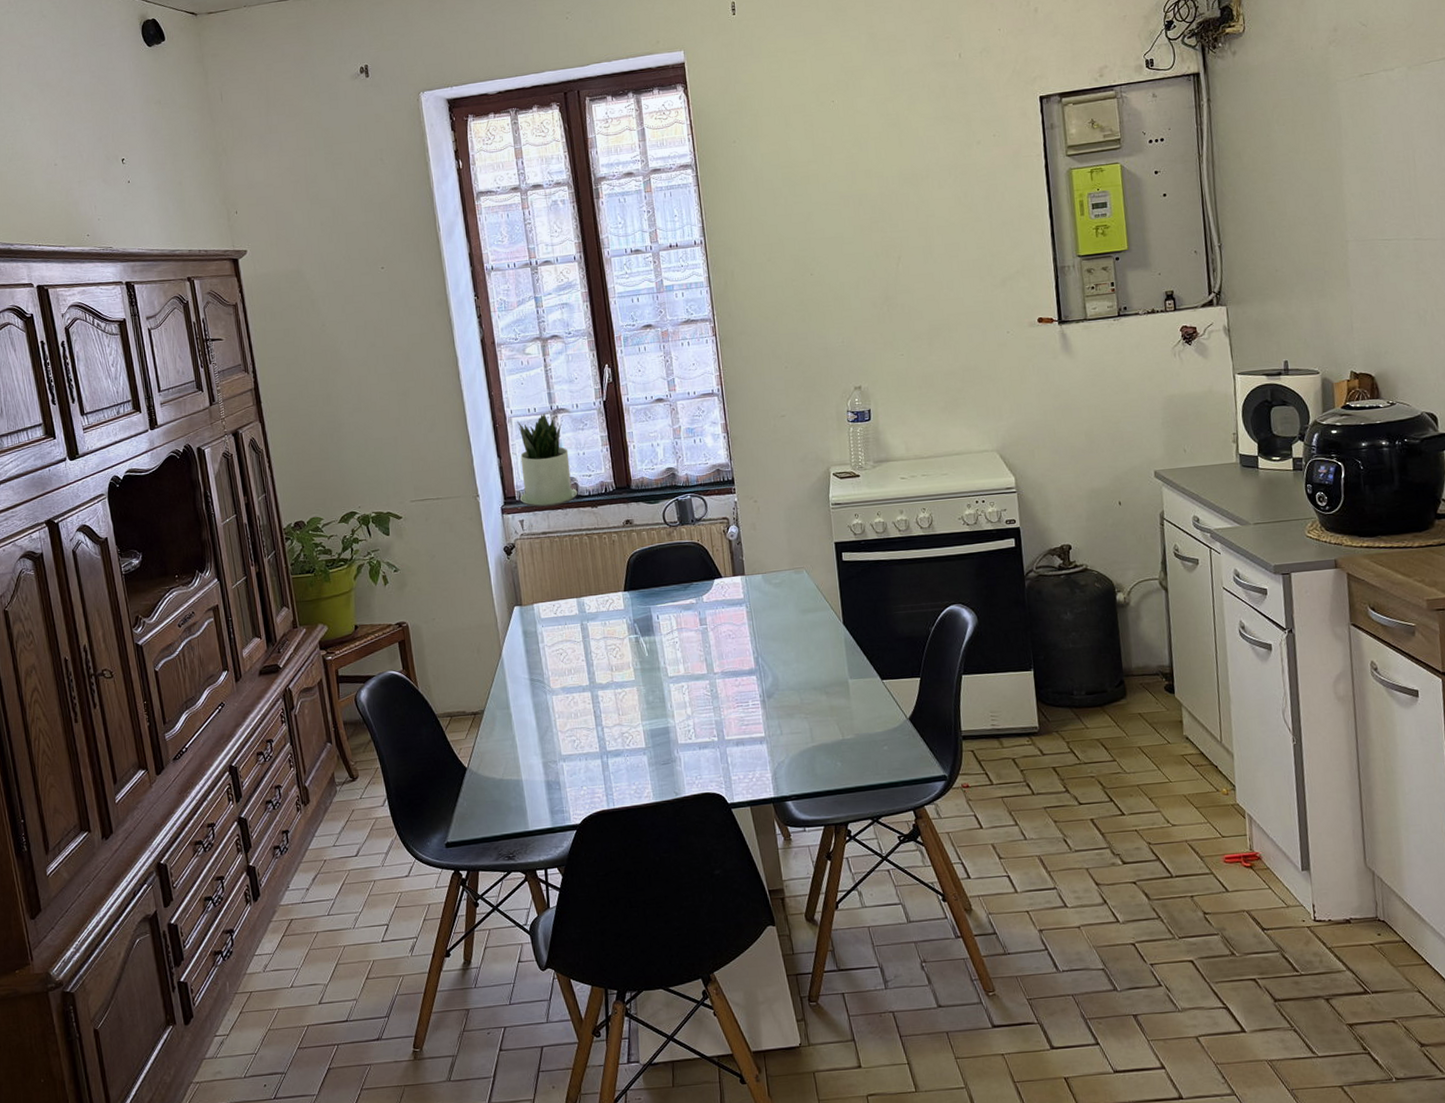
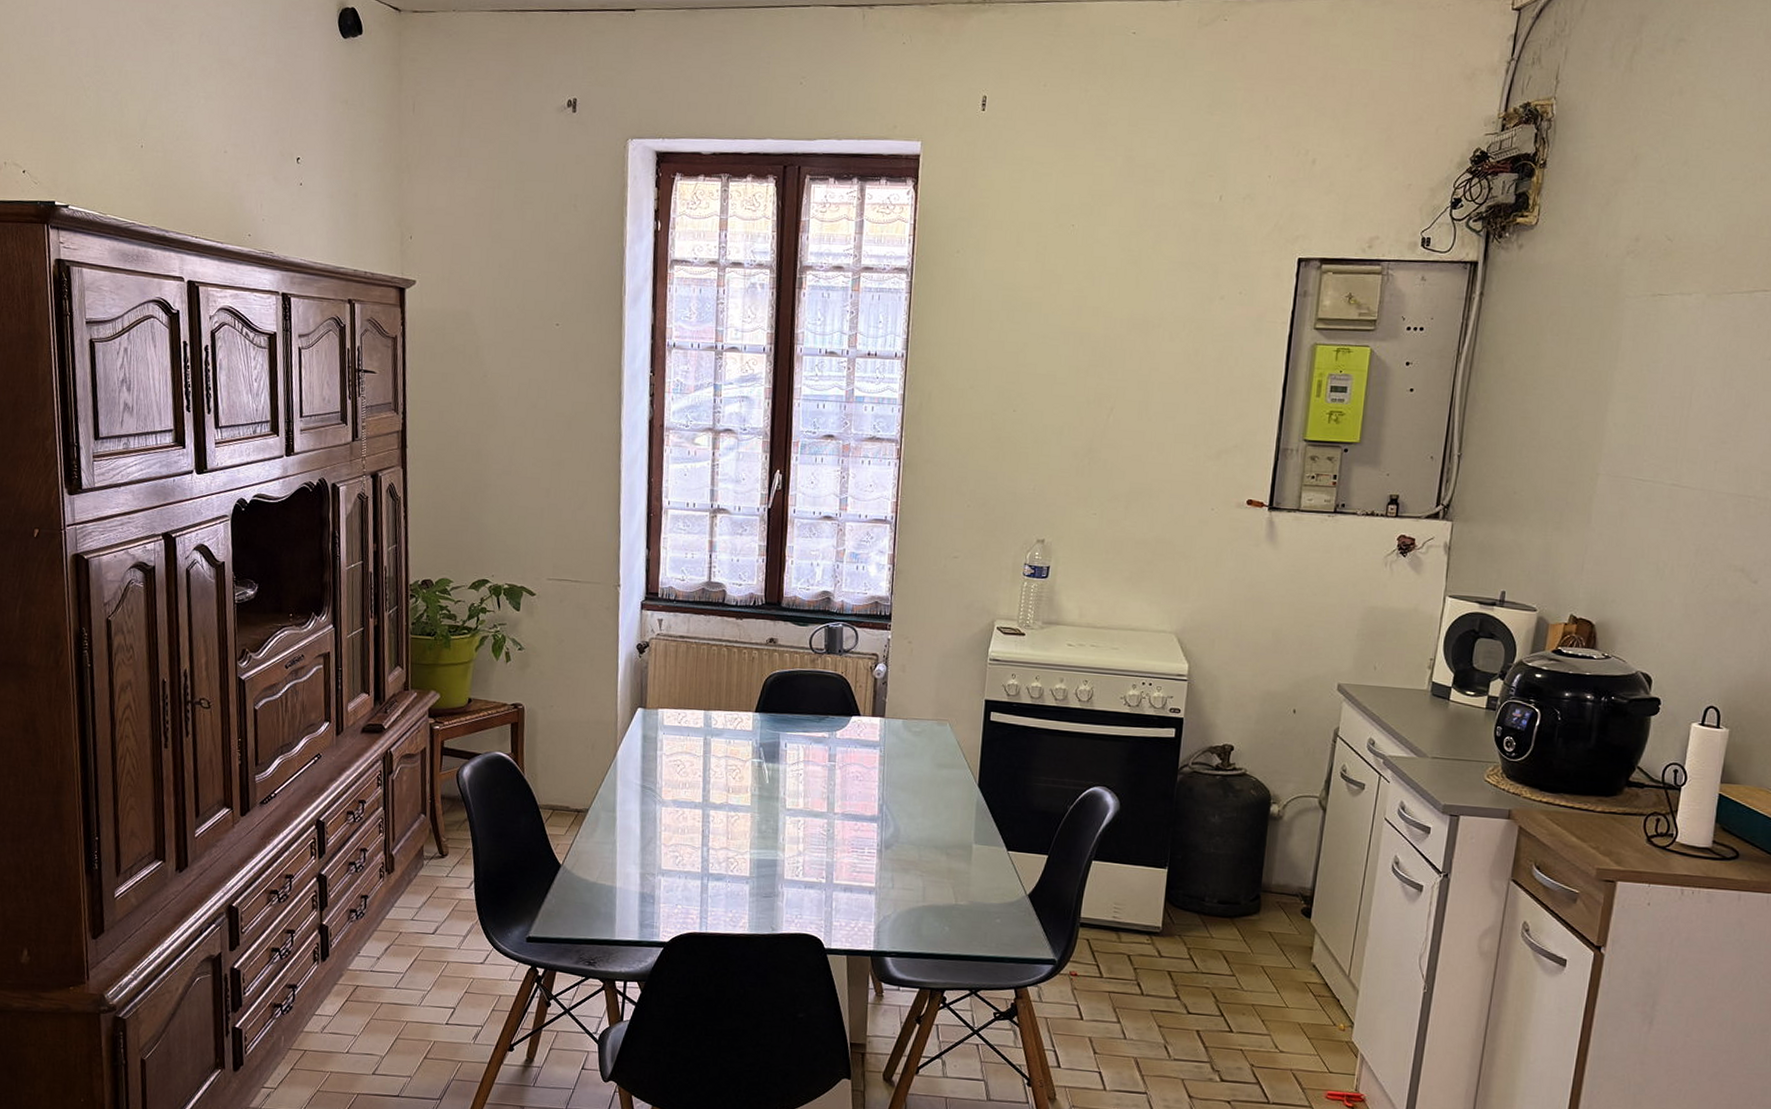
planter: present [516,413,578,508] -> none [662,510,725,611]

